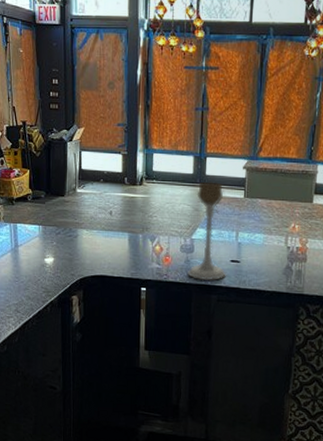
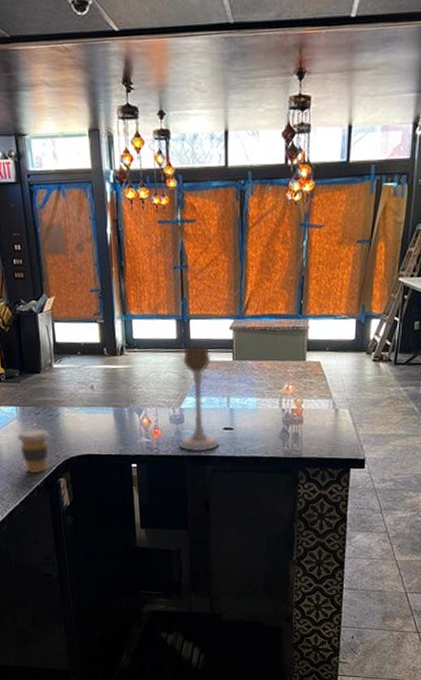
coffee cup: none [37,246,68,290] -> present [17,428,50,474]

